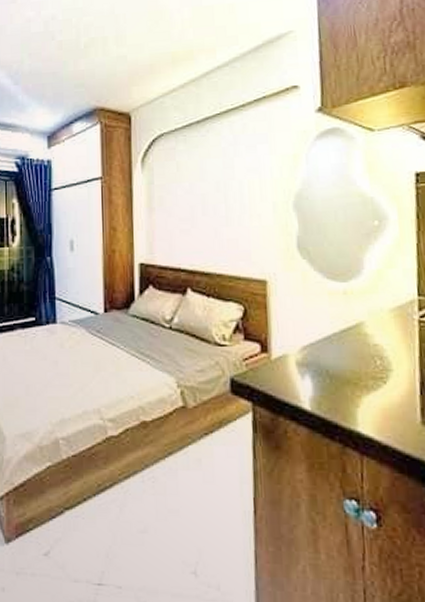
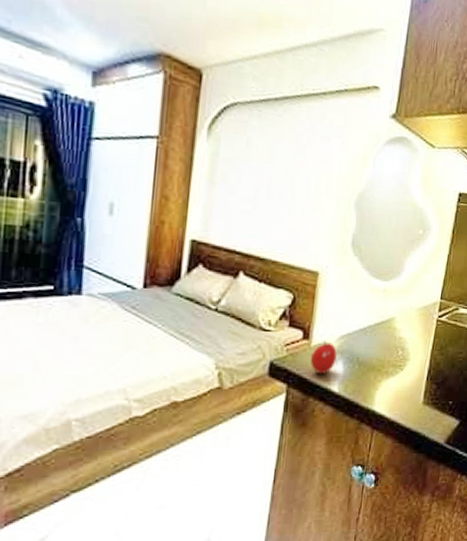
apple: none [272,353,302,391] -> present [310,341,337,375]

